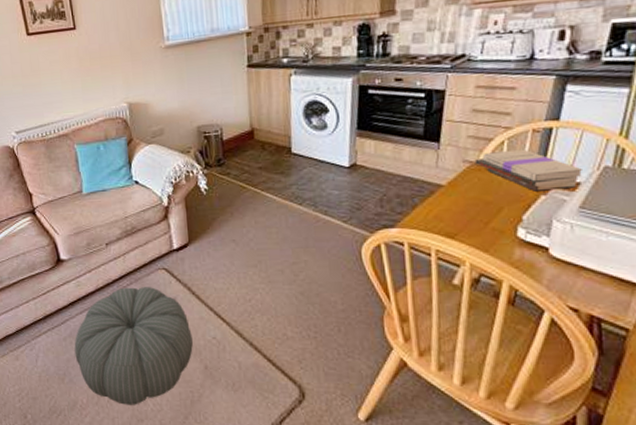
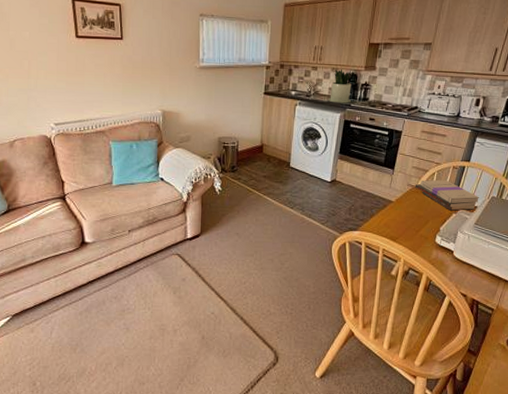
pouf: present [74,287,193,405] -> none [89,269,195,371]
planter: none [332,19,365,67] -> present [327,69,353,104]

